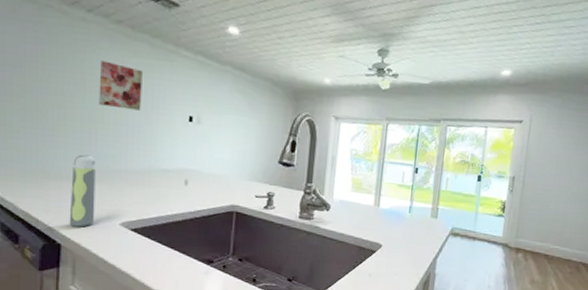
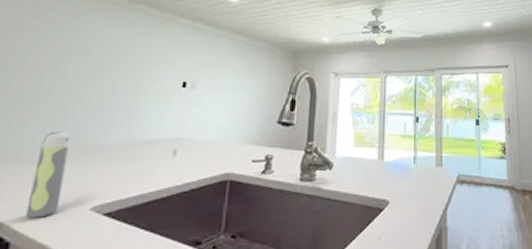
wall art: present [98,60,143,111] -> none [81,31,135,80]

